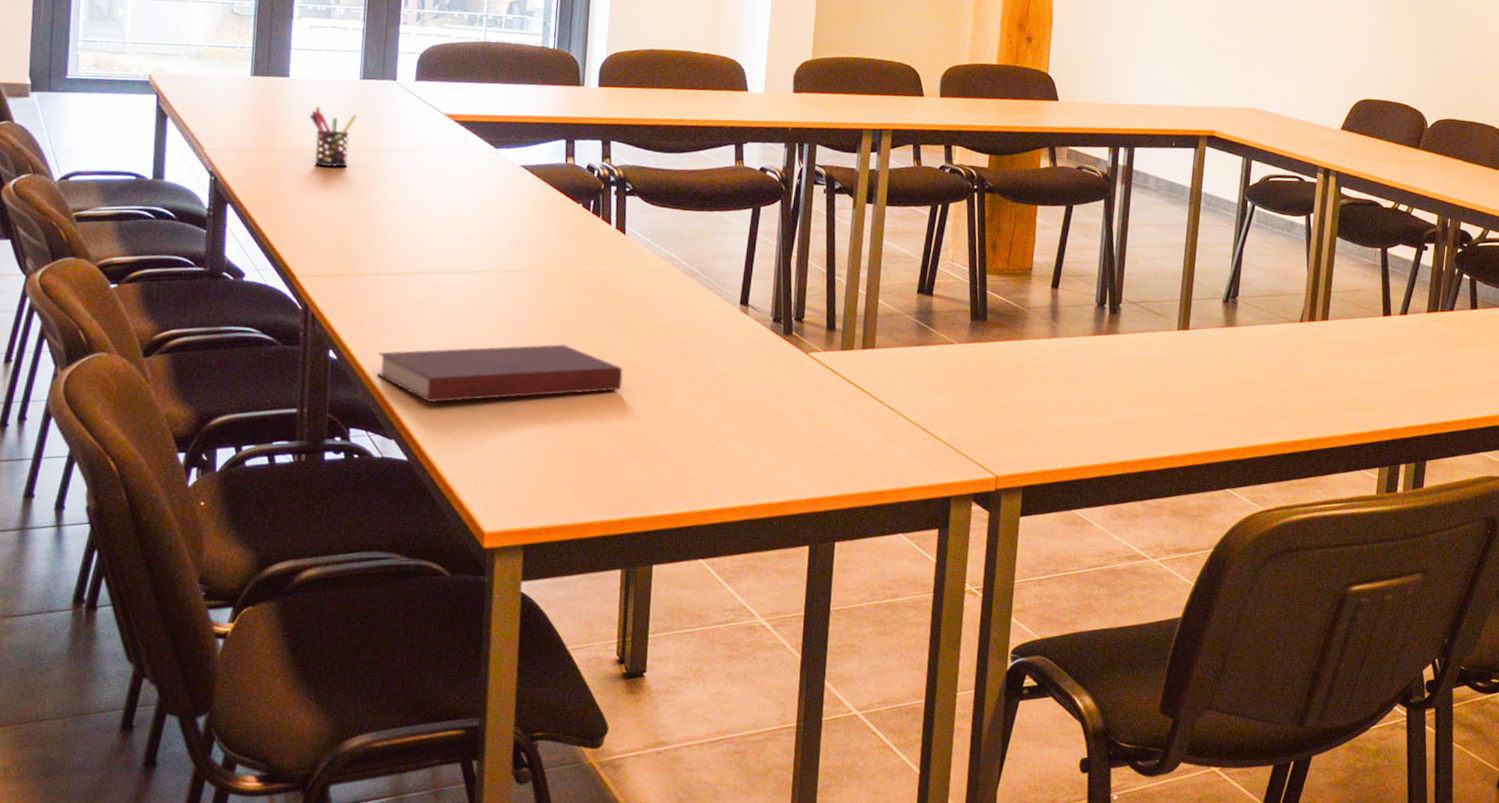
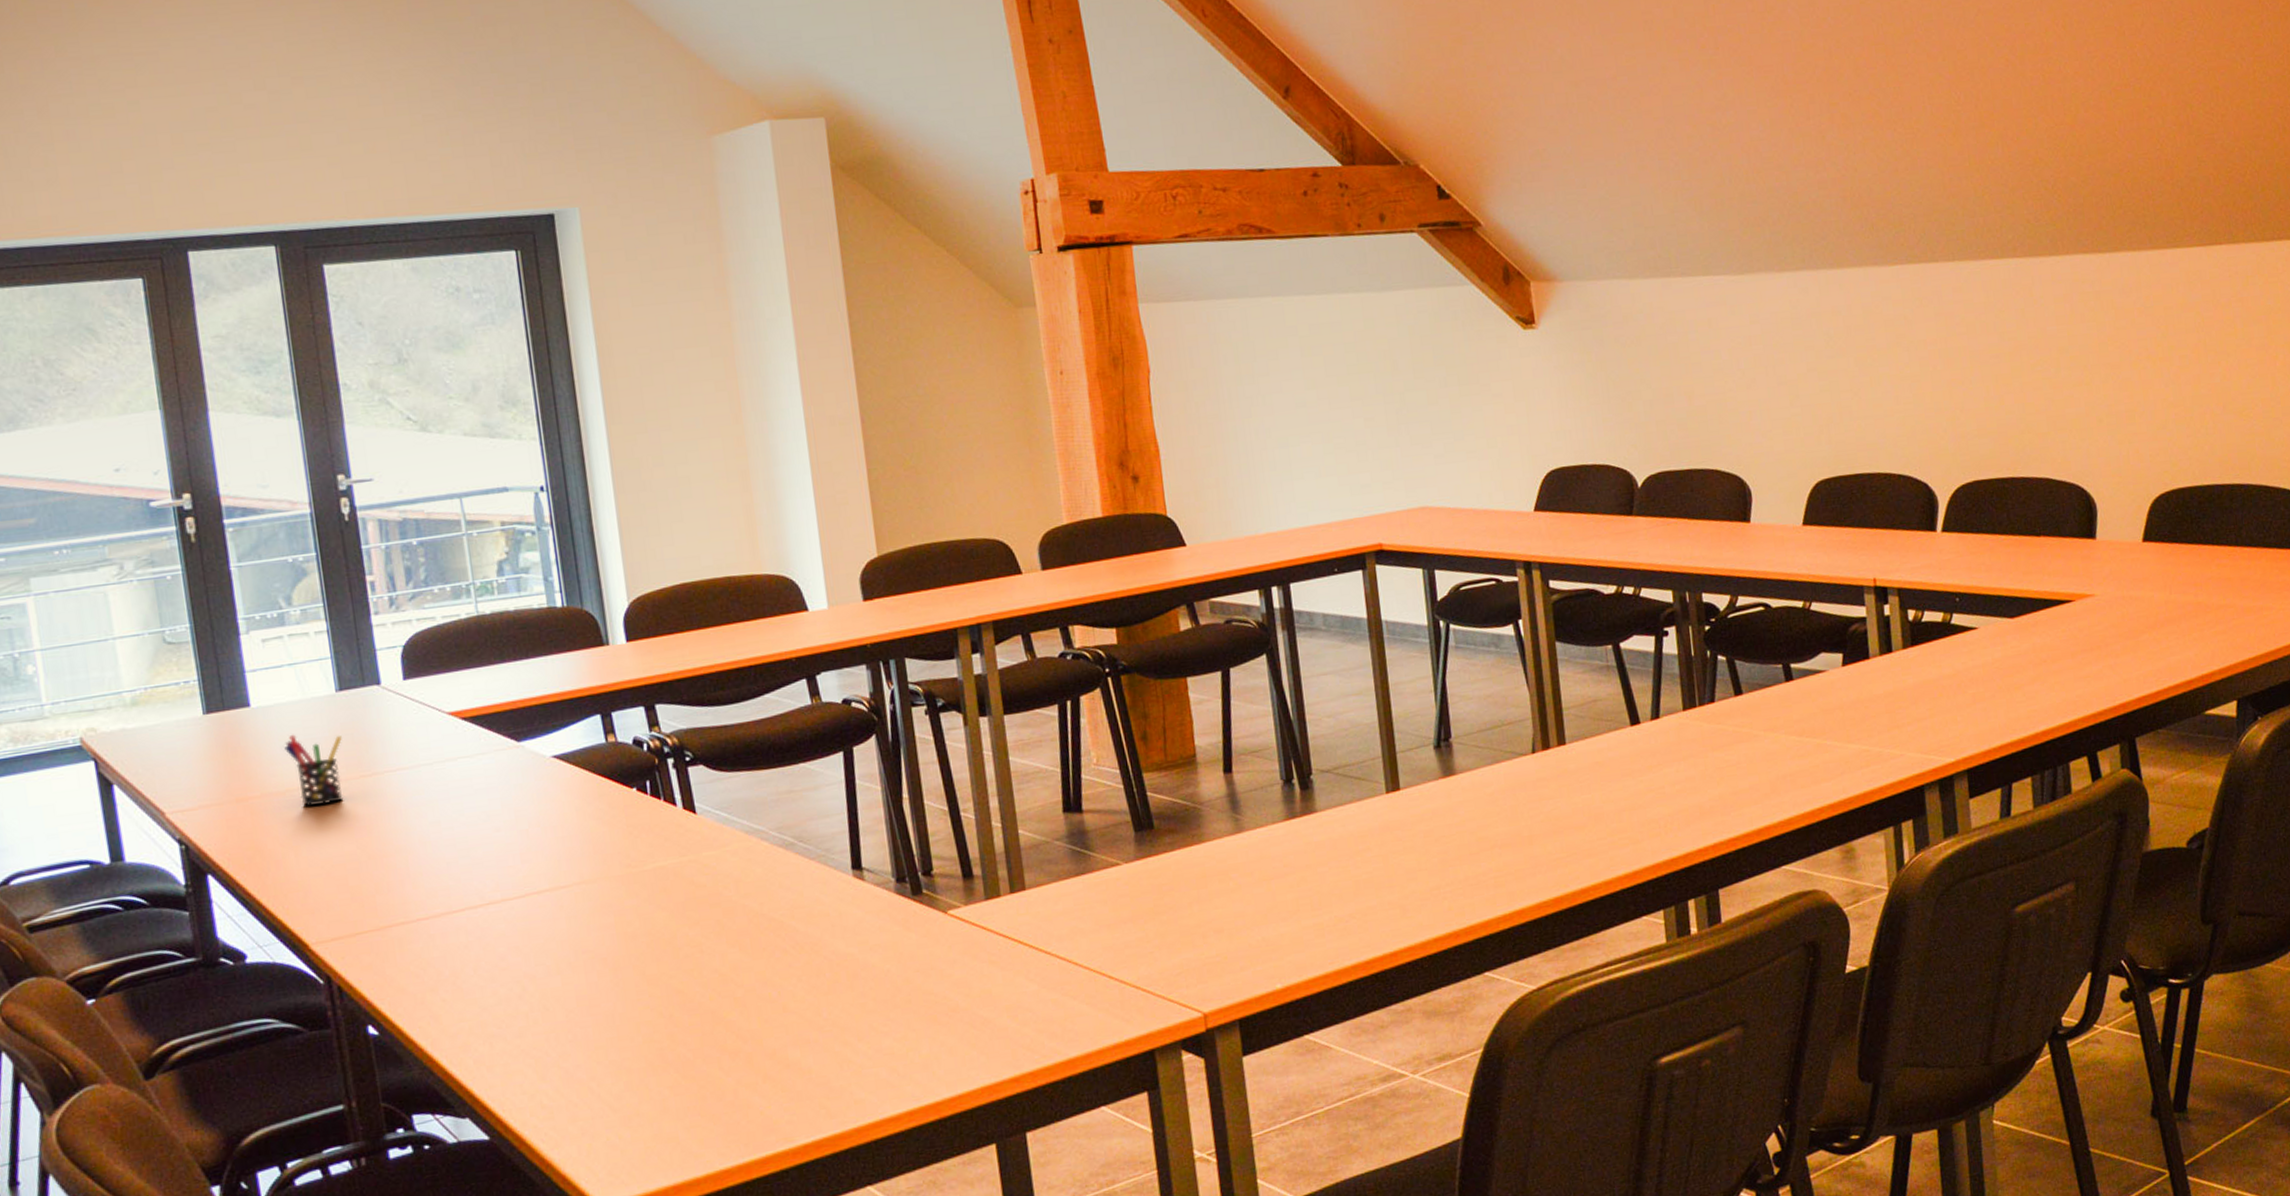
notebook: present [377,344,623,403] -> none [426,961,730,1064]

